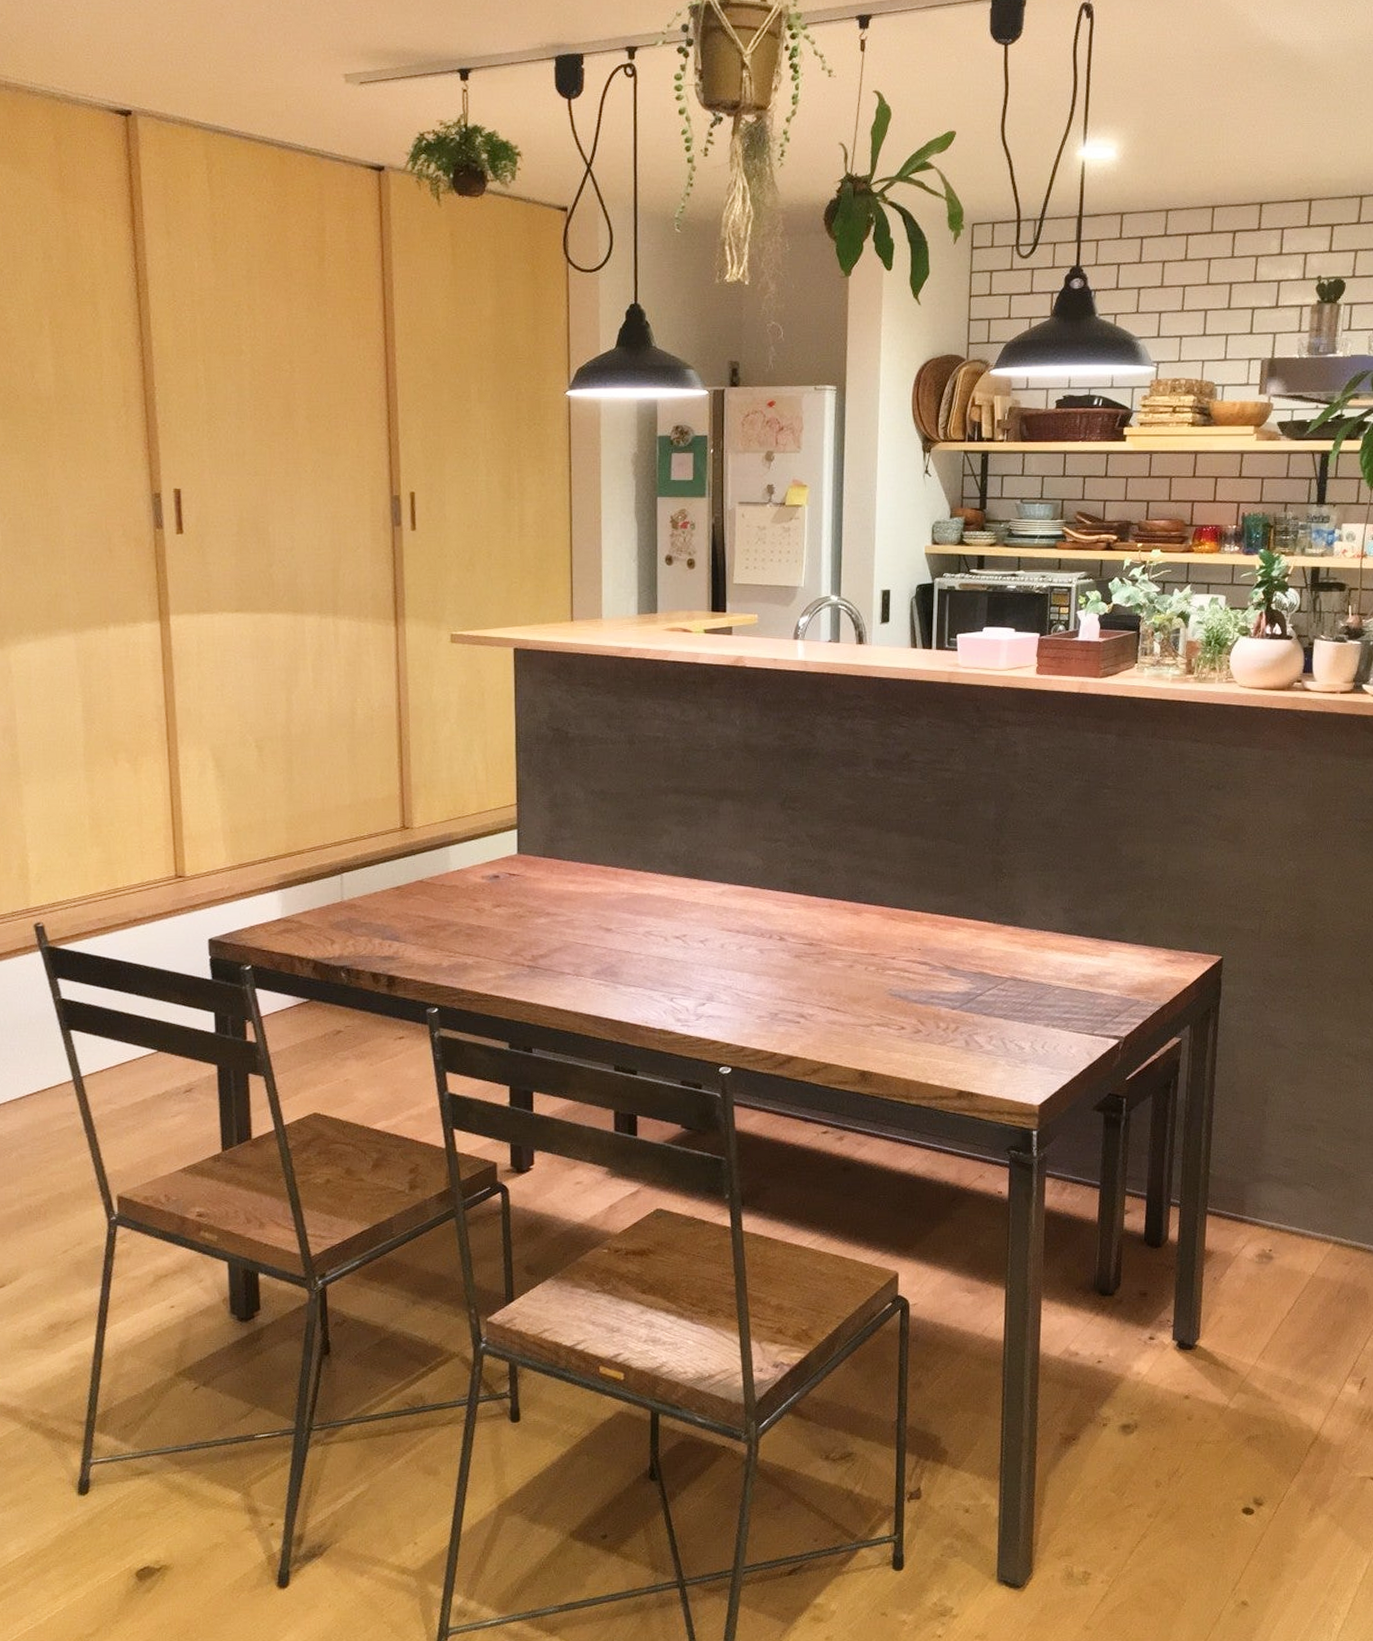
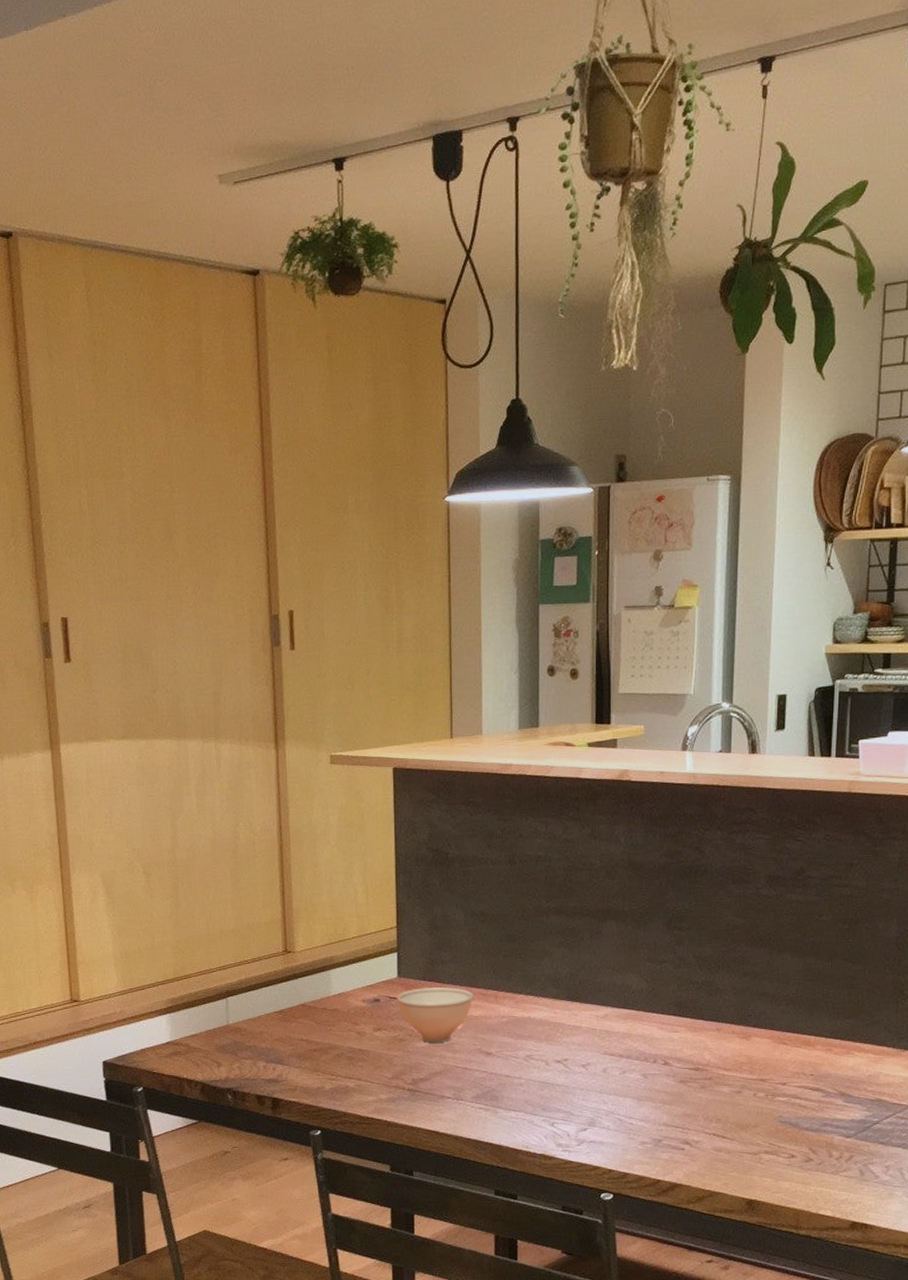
bowl: none [516,863,593,918] -> present [396,986,473,1042]

